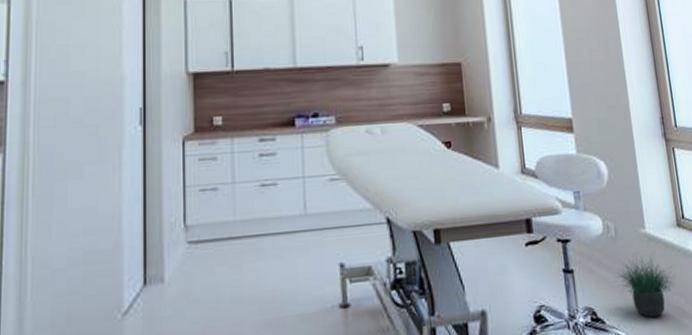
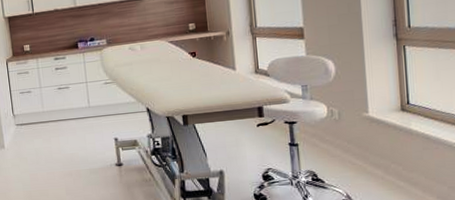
potted plant: present [615,253,676,318] -> none [336,132,395,180]

